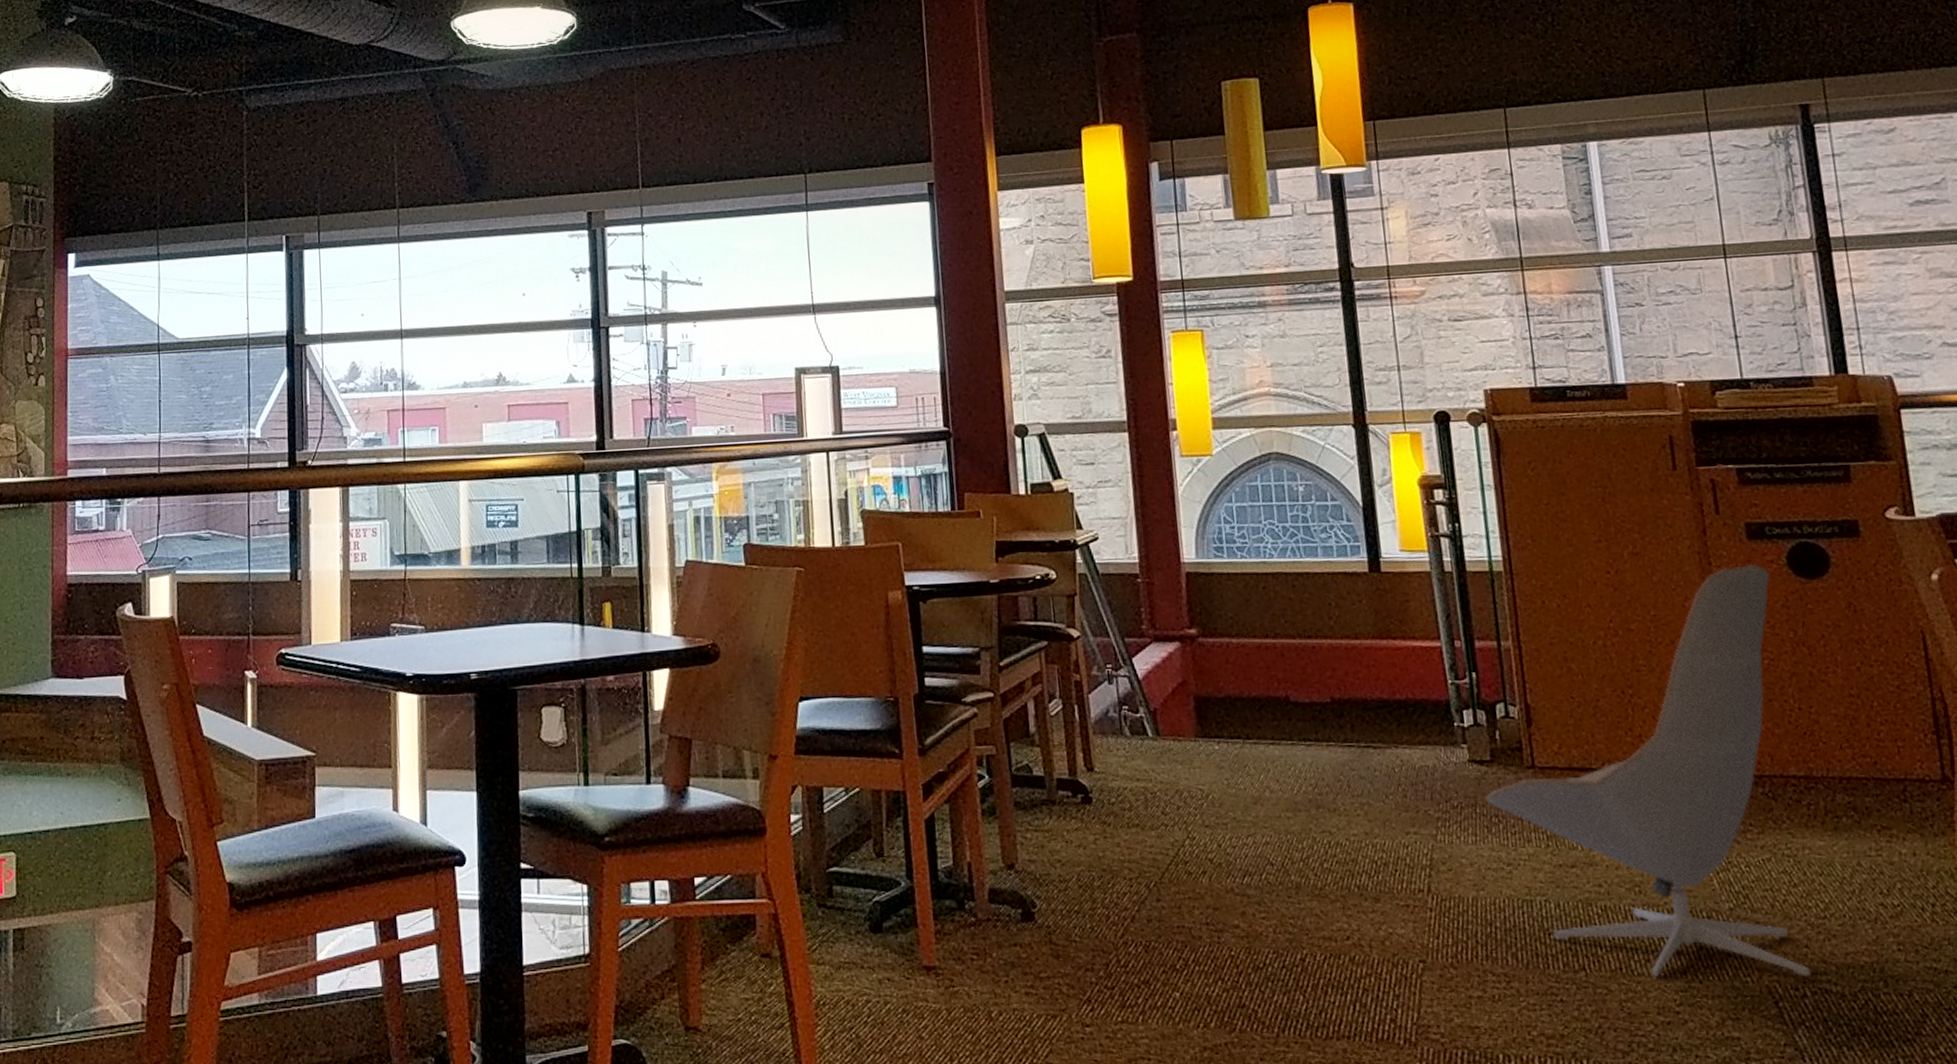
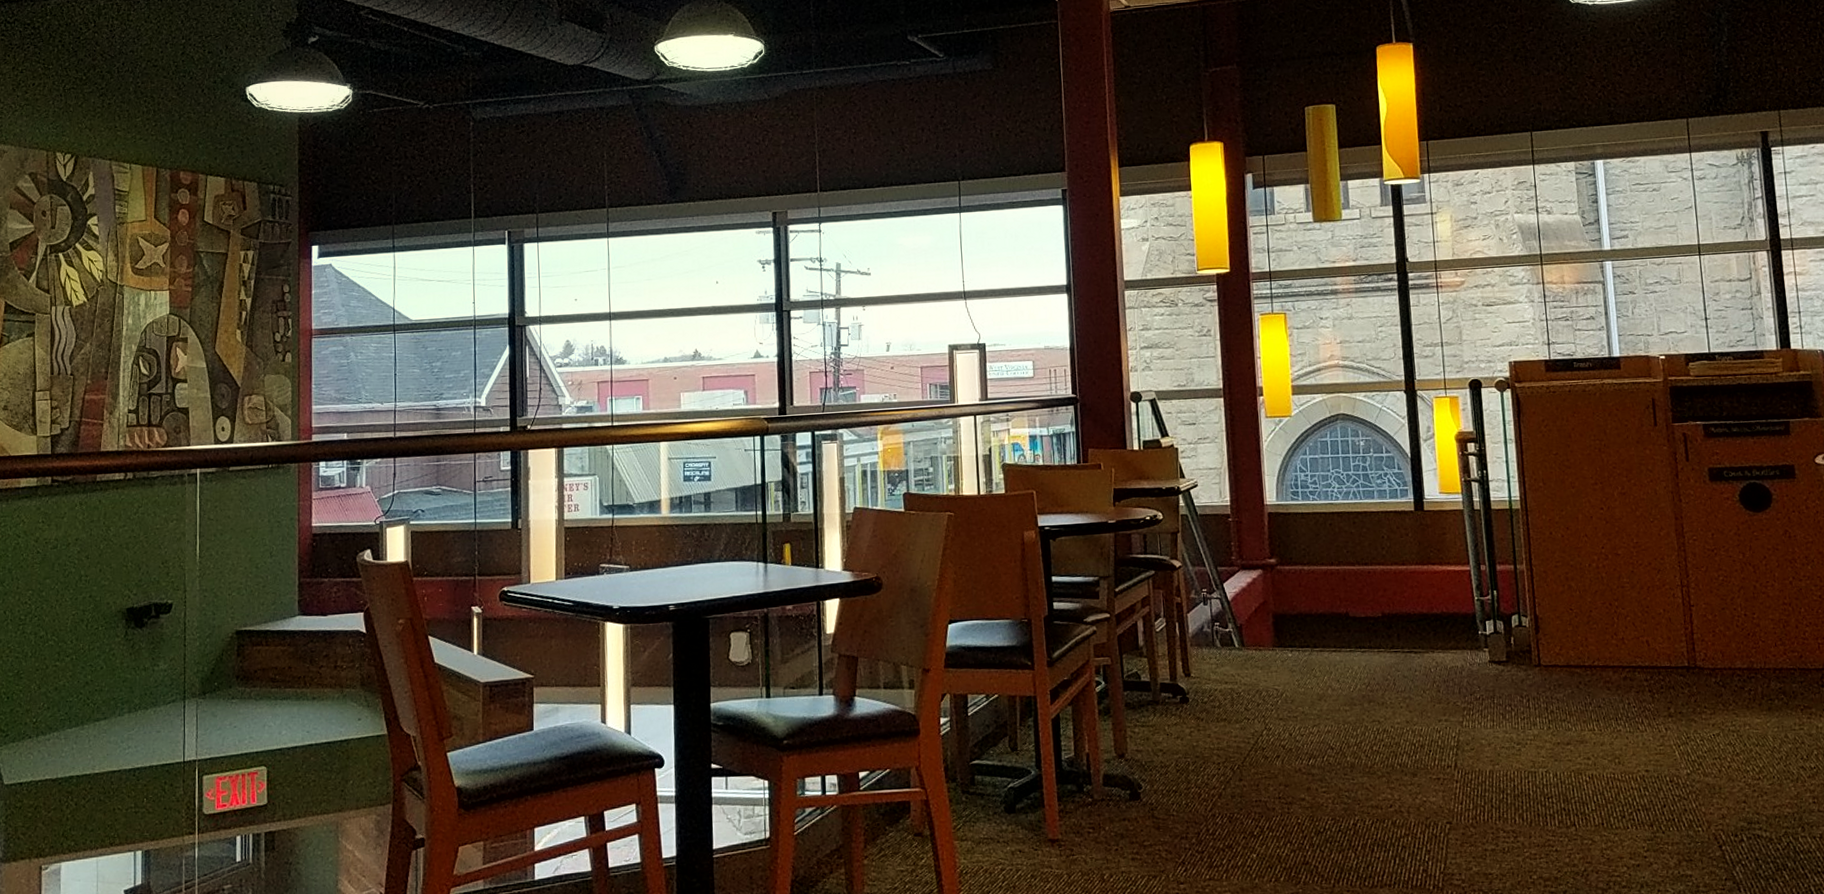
chair: present [1486,563,1811,978] -> none [1502,500,1747,830]

